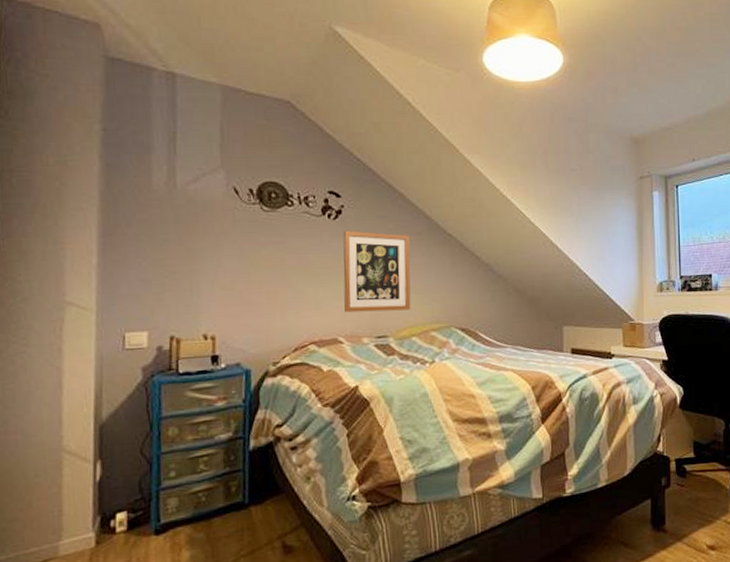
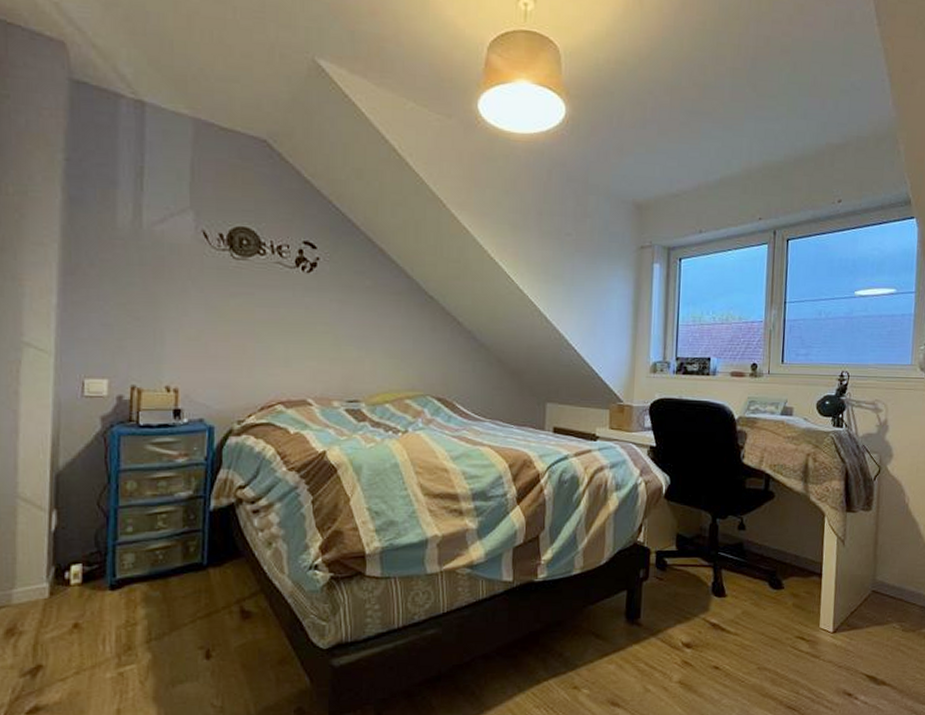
wall art: present [343,230,411,313] -> none [315,285,388,375]

